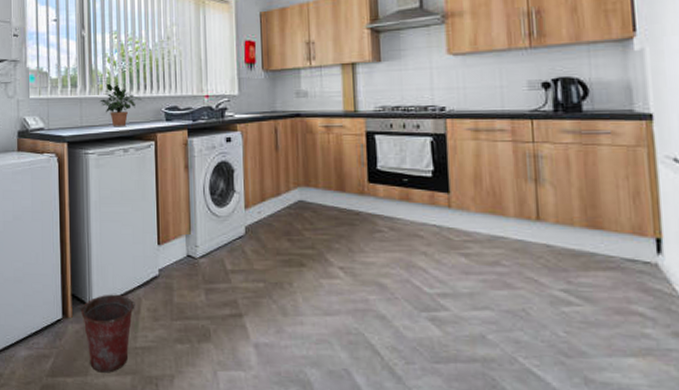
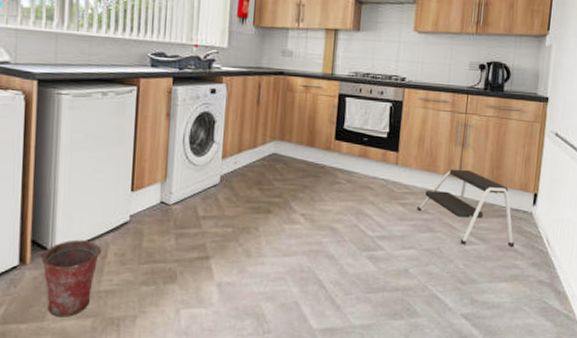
potted plant: present [99,83,142,128] -> none [79,20,127,69]
step stool: none [485,210,639,309] -> present [416,169,515,246]

